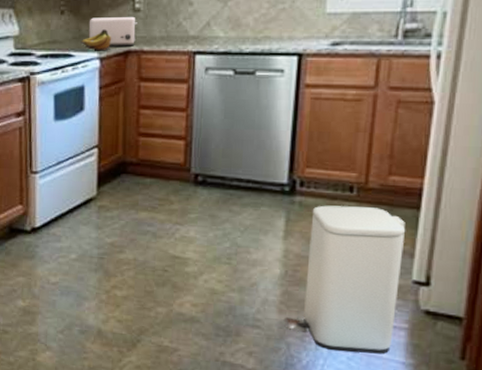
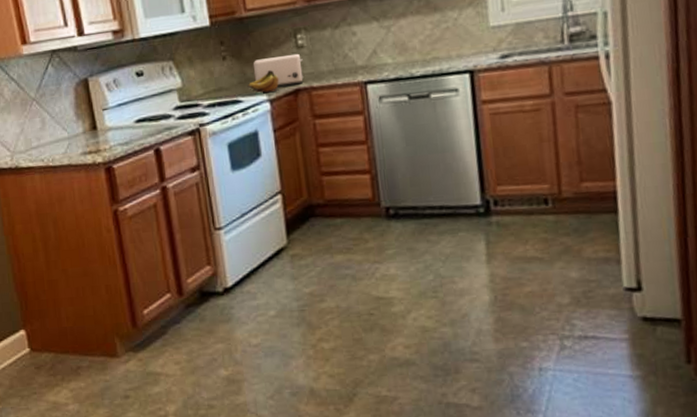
pedal bin: present [283,205,406,354] -> none [501,217,616,374]

